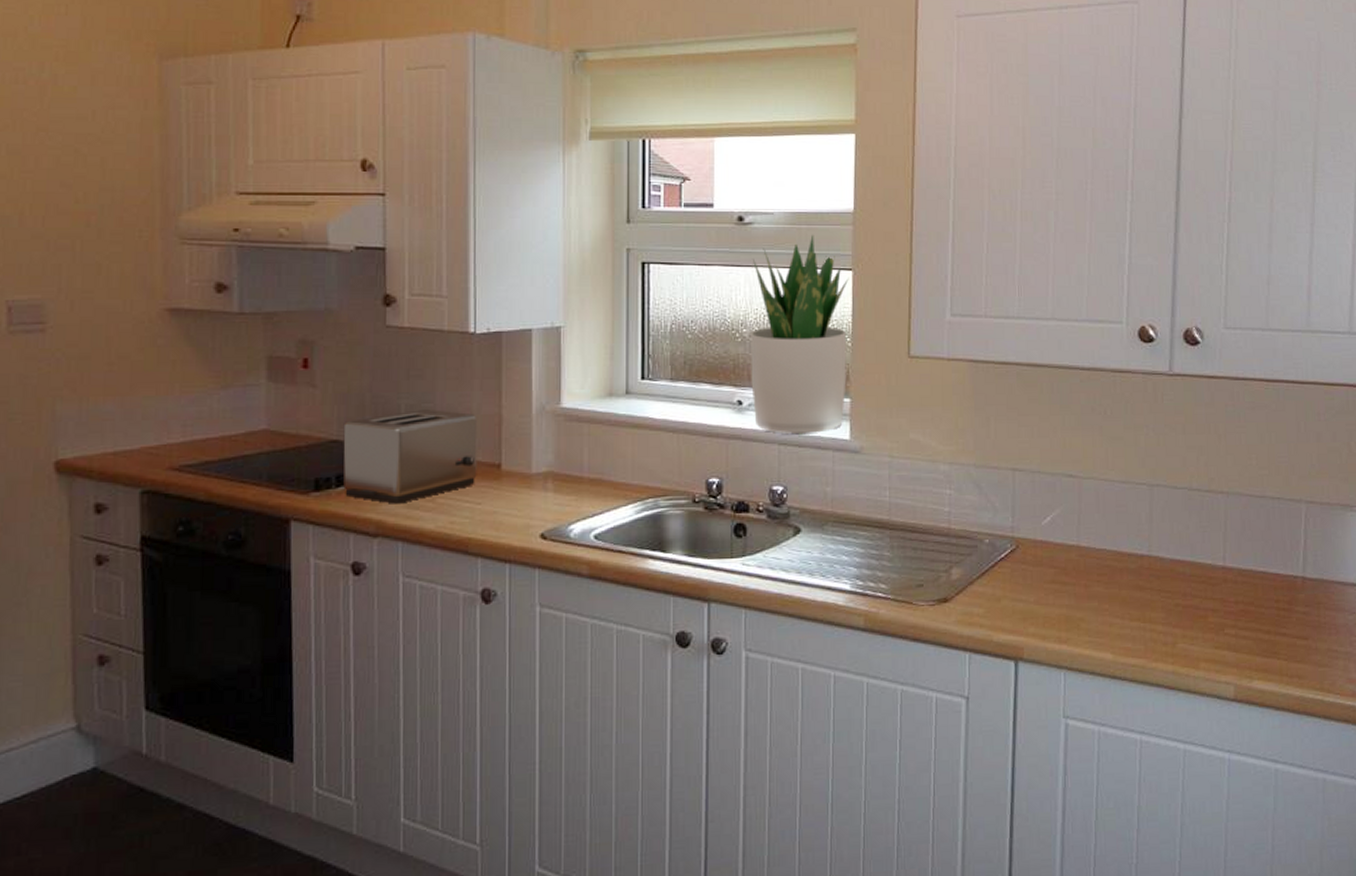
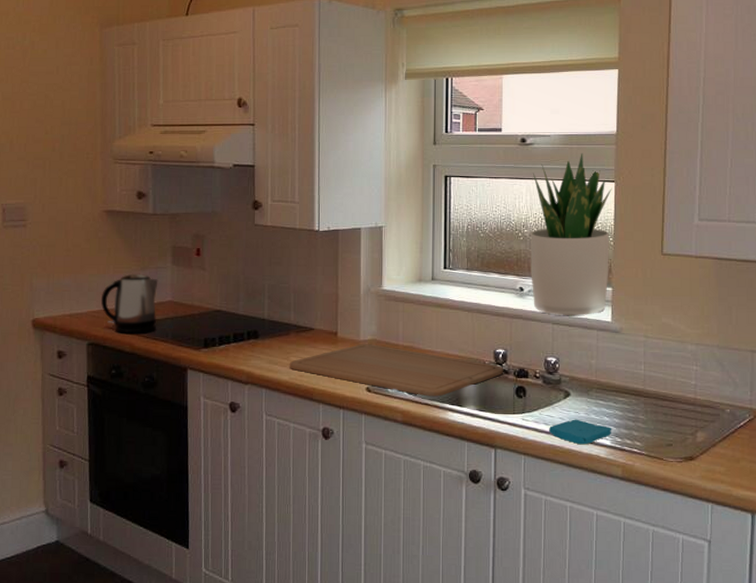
kettle: none [160,395,247,477] -> present [100,274,158,335]
toaster: present [342,409,478,504] -> none [223,289,320,360]
chopping board: none [435,478,719,542] -> present [289,344,504,397]
sponge: none [774,560,852,592] -> present [548,419,612,445]

